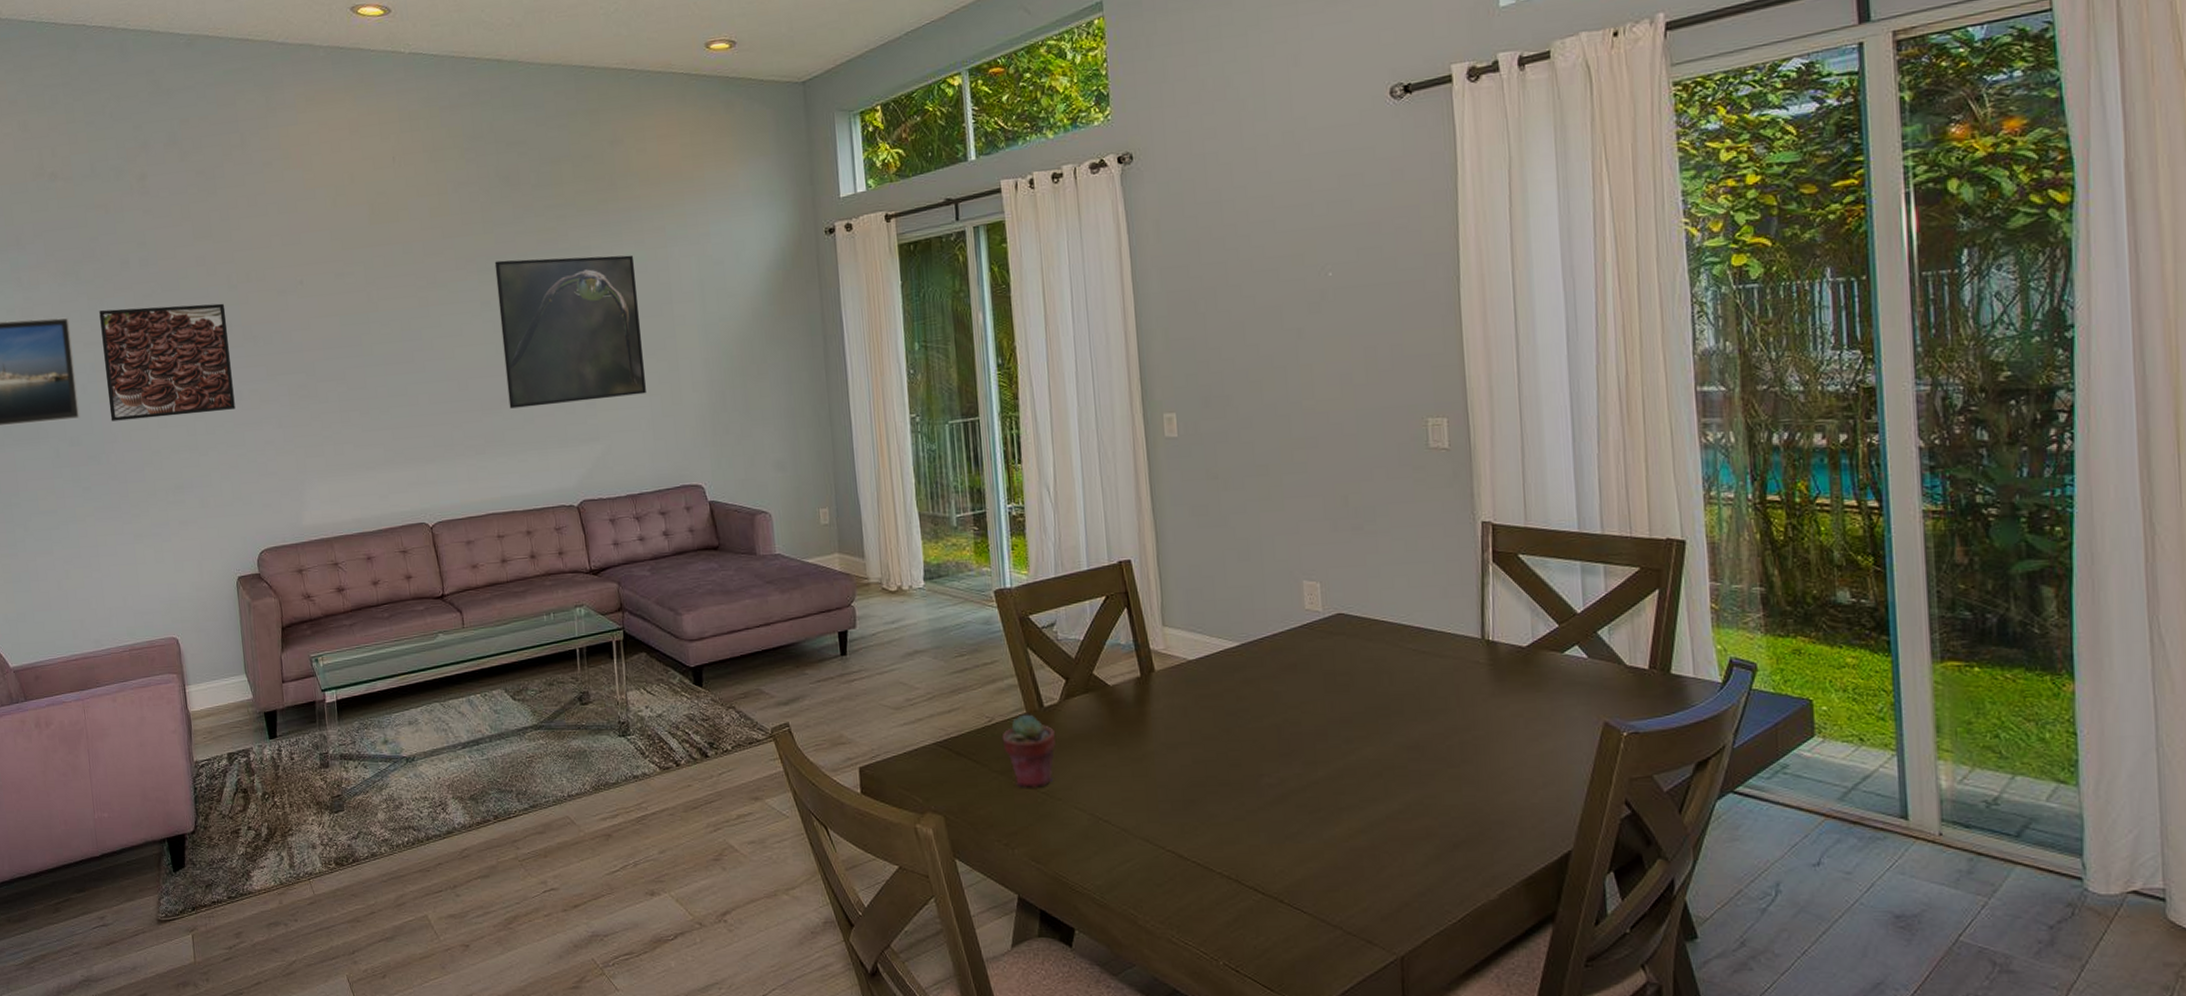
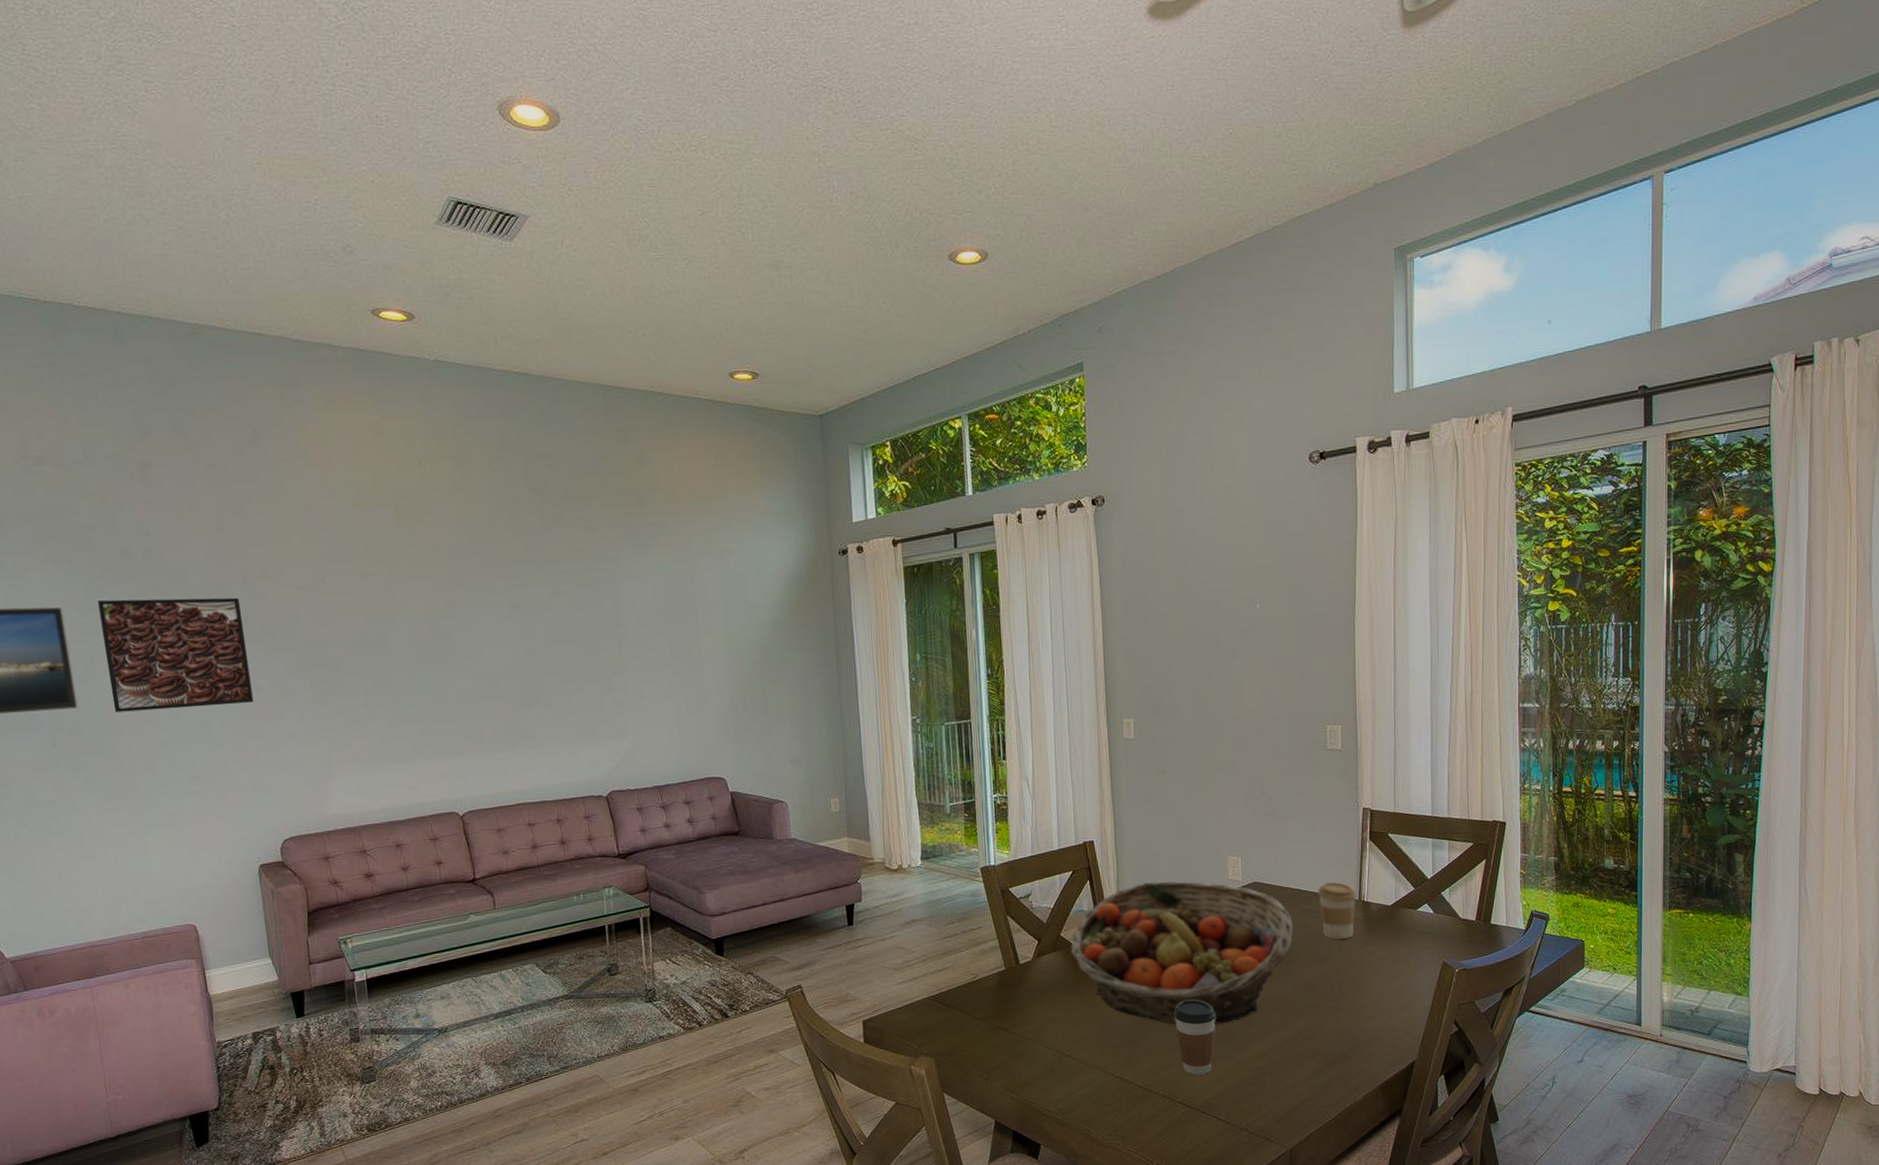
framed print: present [494,255,646,409] -> none [523,566,672,706]
potted succulent: present [1001,714,1057,788] -> none [984,970,1030,1032]
fruit basket: none [1105,610,1394,791] -> present [1070,881,1293,1025]
coffee cup: none [1239,759,1295,854] -> present [1174,1000,1216,1076]
coffee cup: none [1424,614,1479,689] -> present [1317,881,1357,940]

